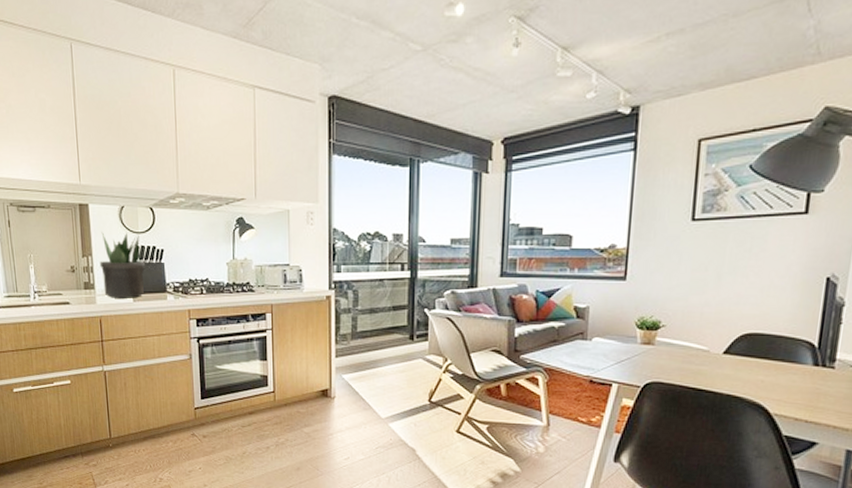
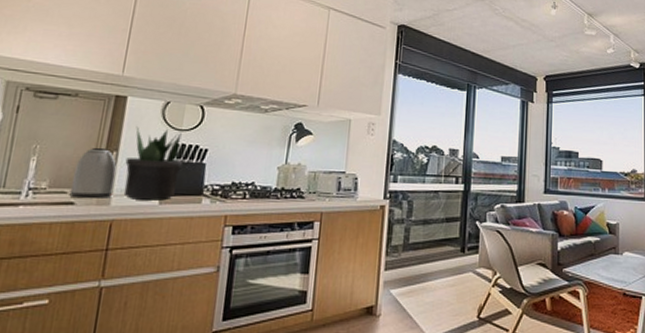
kettle: none [62,254,97,299] -> present [69,148,117,199]

